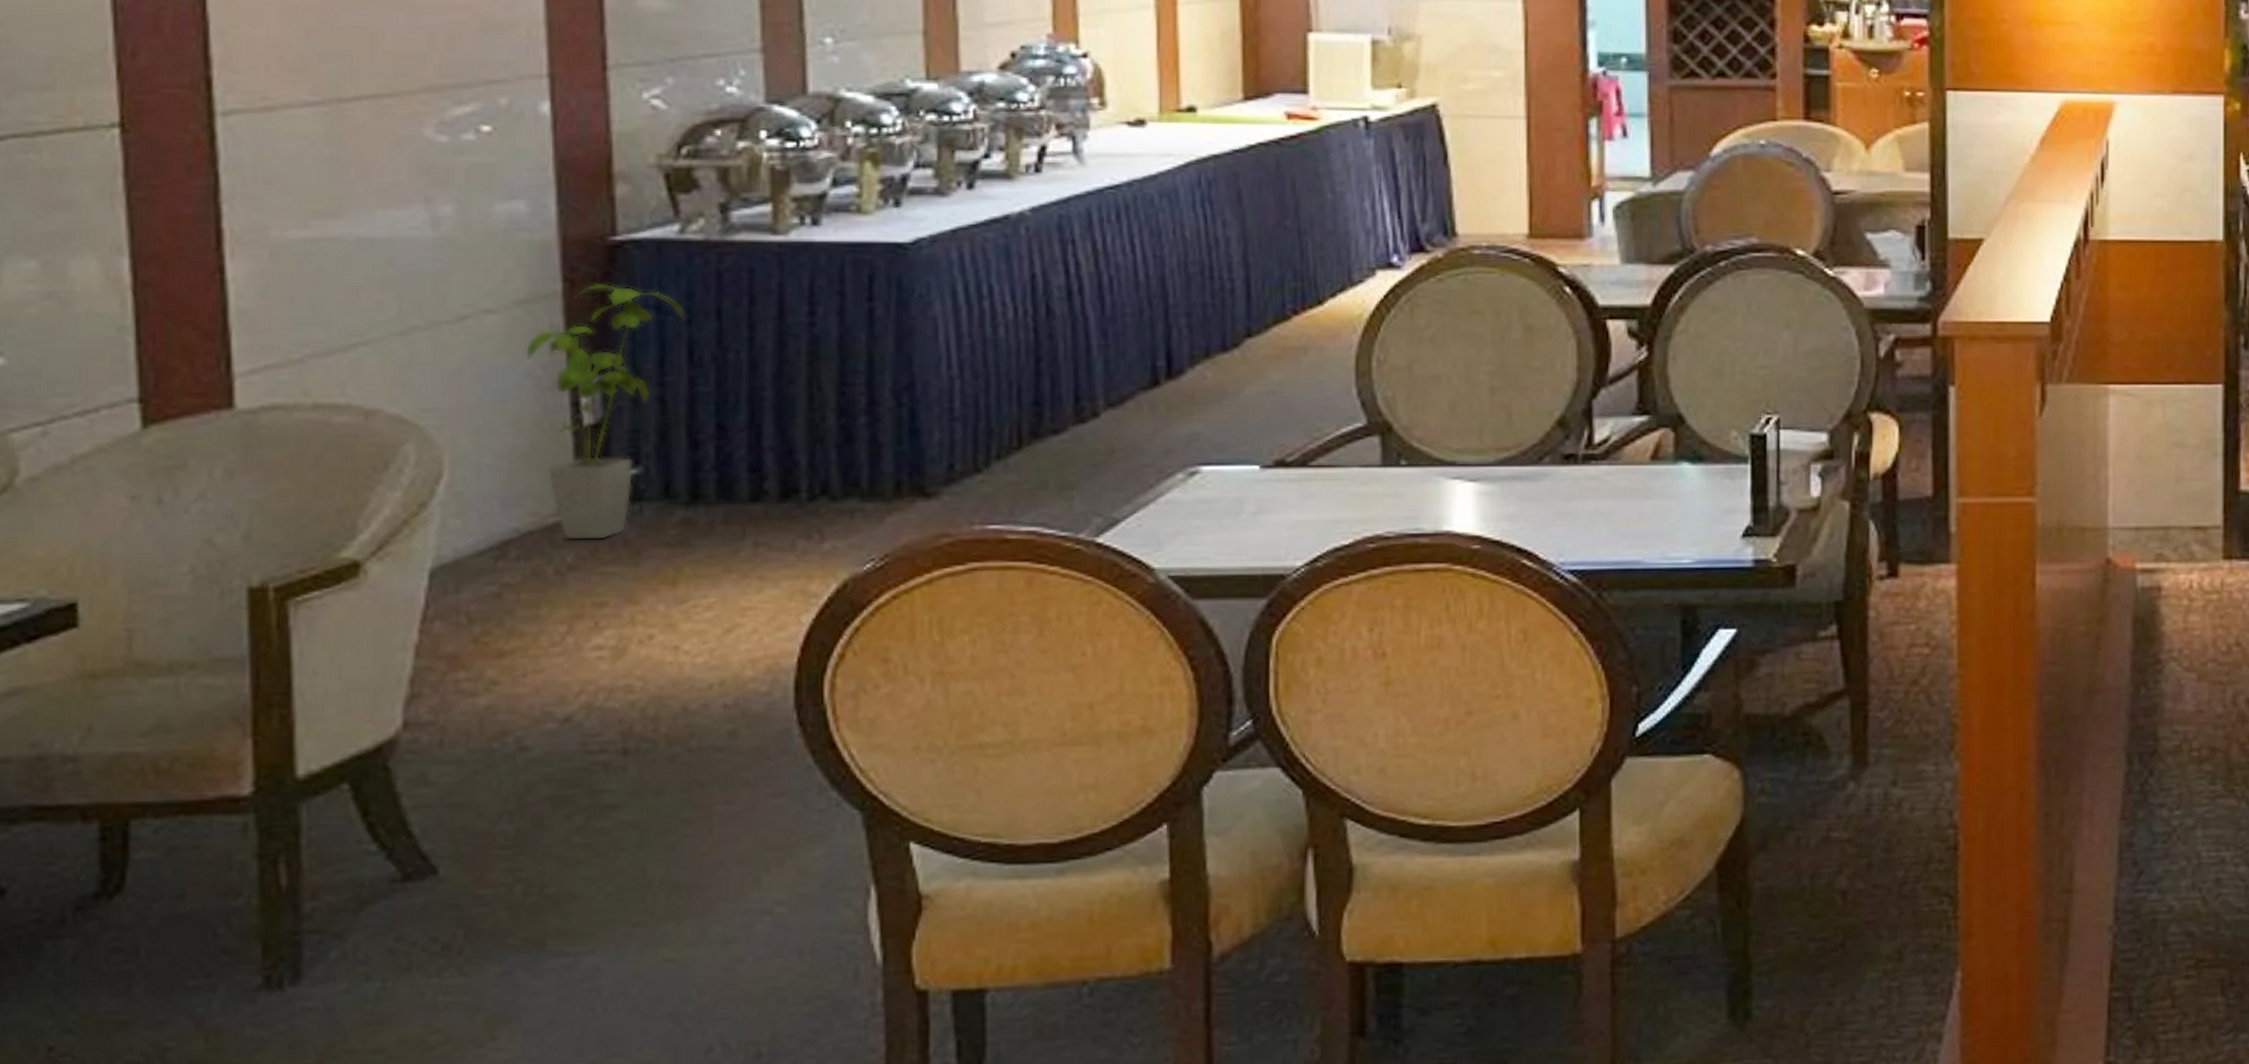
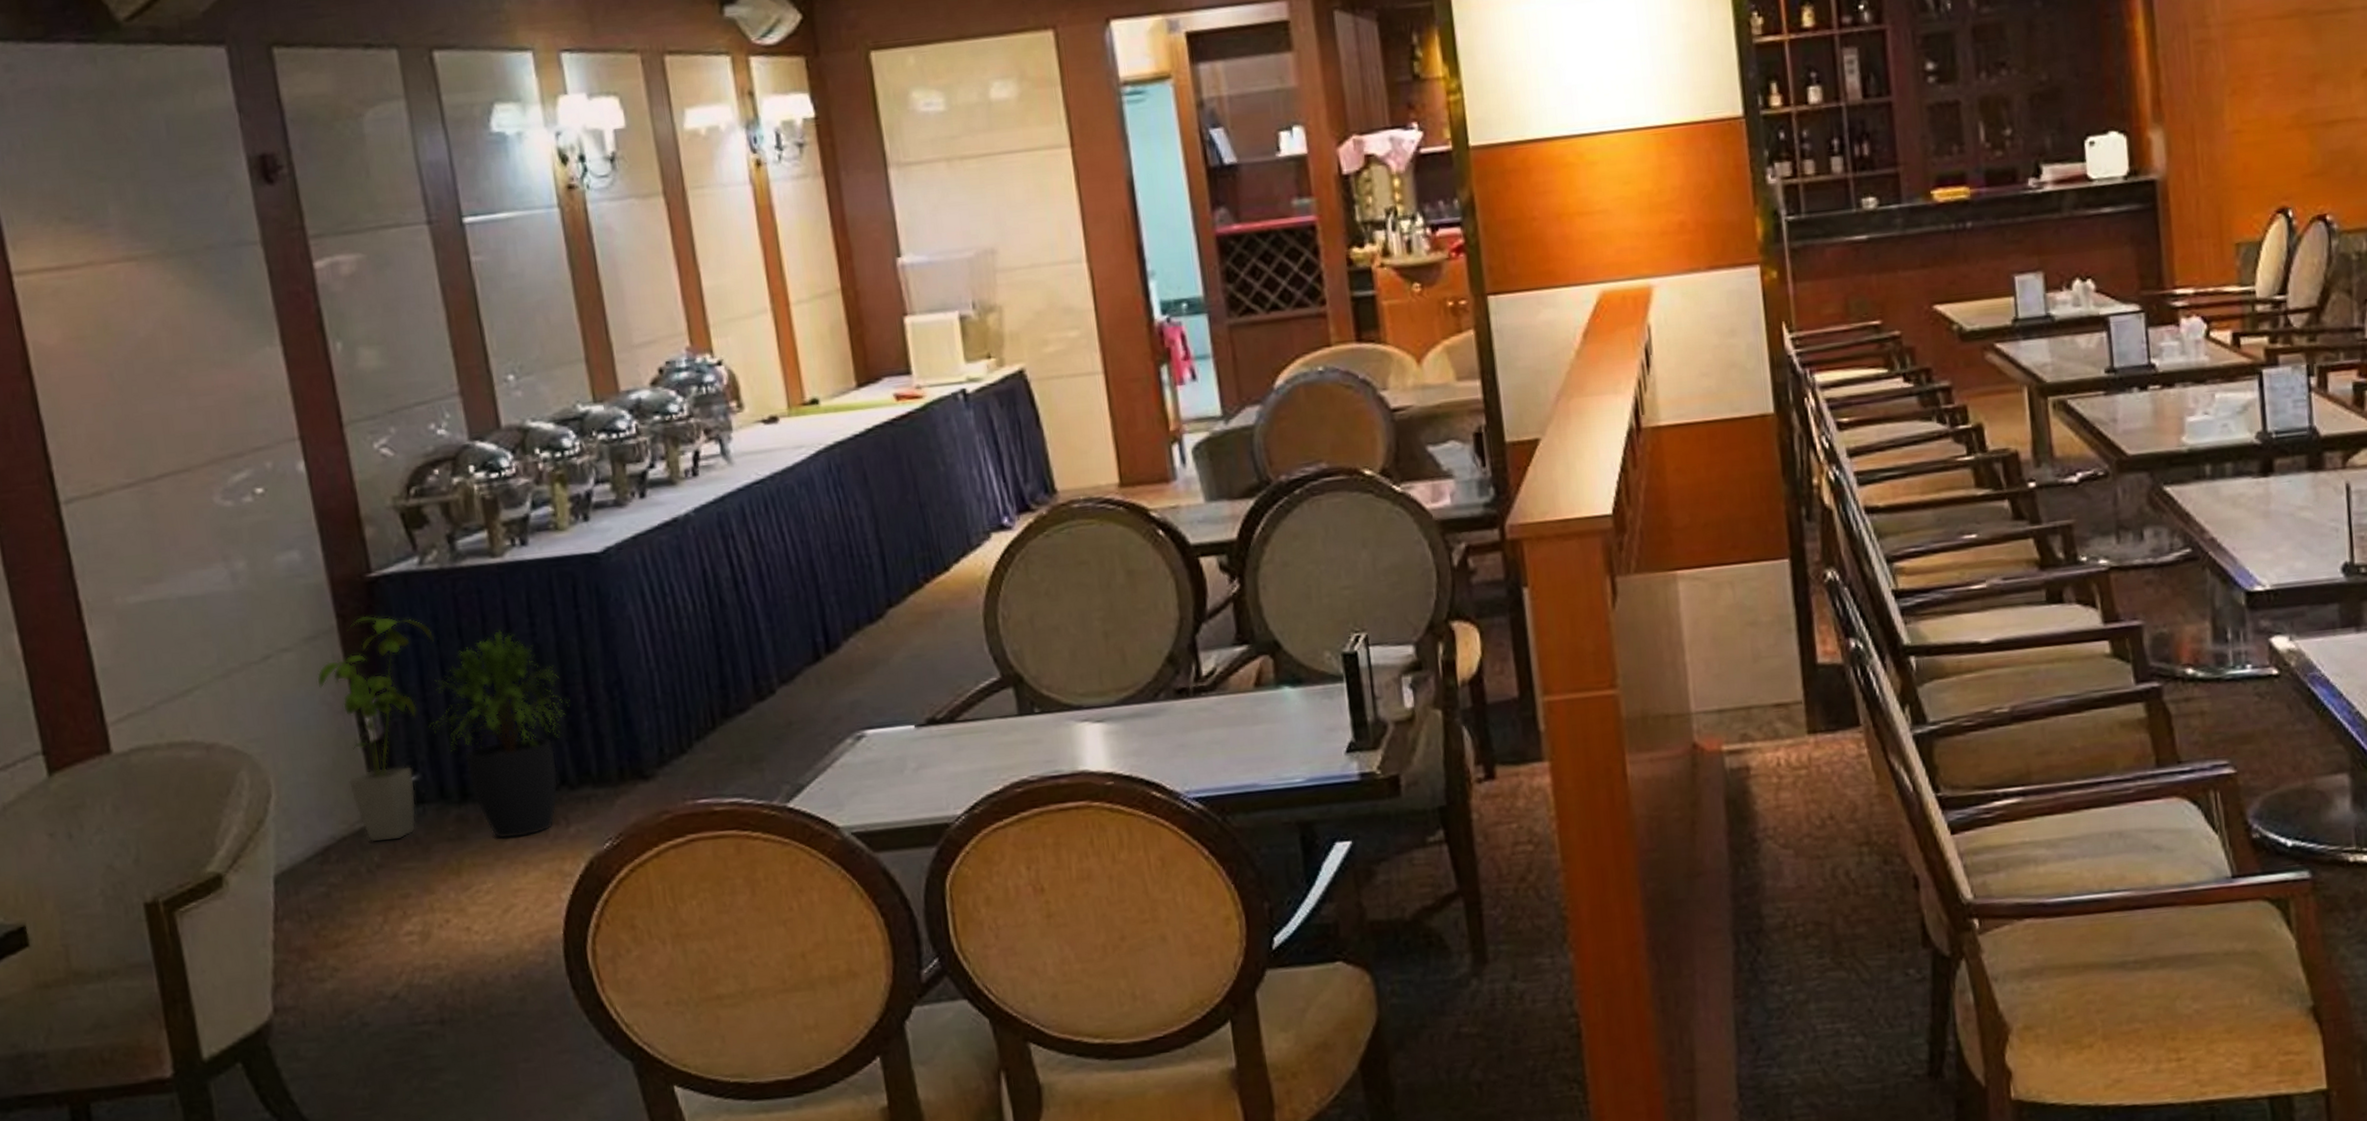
potted plant: none [662,315,847,550] -> present [429,629,570,839]

